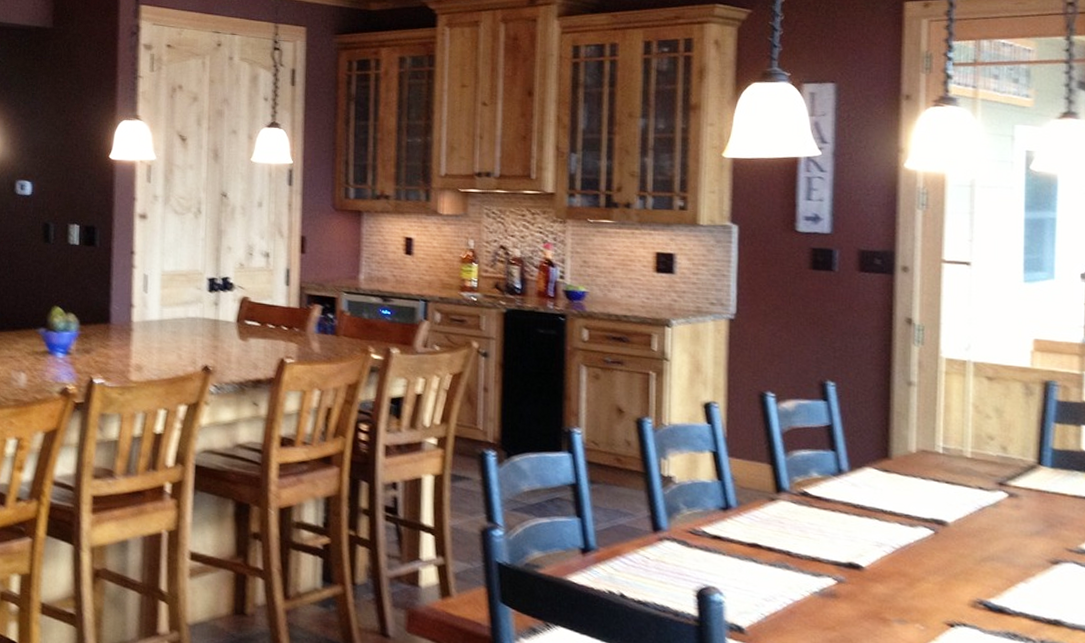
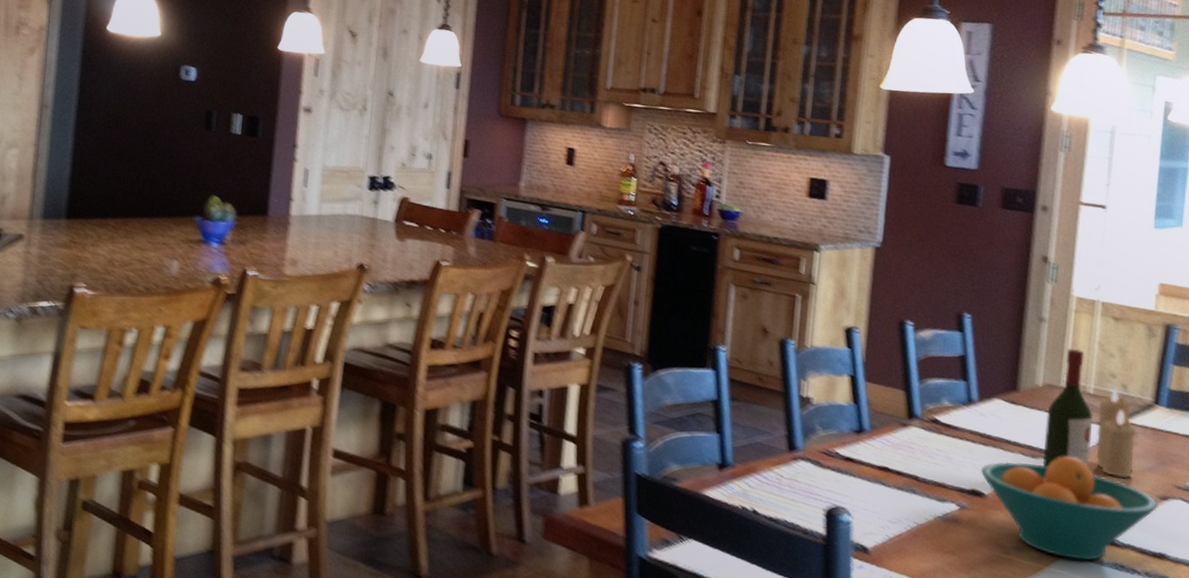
fruit bowl: none [857,523,1049,631] -> present [981,455,1158,561]
wine bottle: none [922,411,973,535] -> present [1043,348,1093,467]
candle: none [977,450,1021,544] -> present [1095,388,1137,479]

